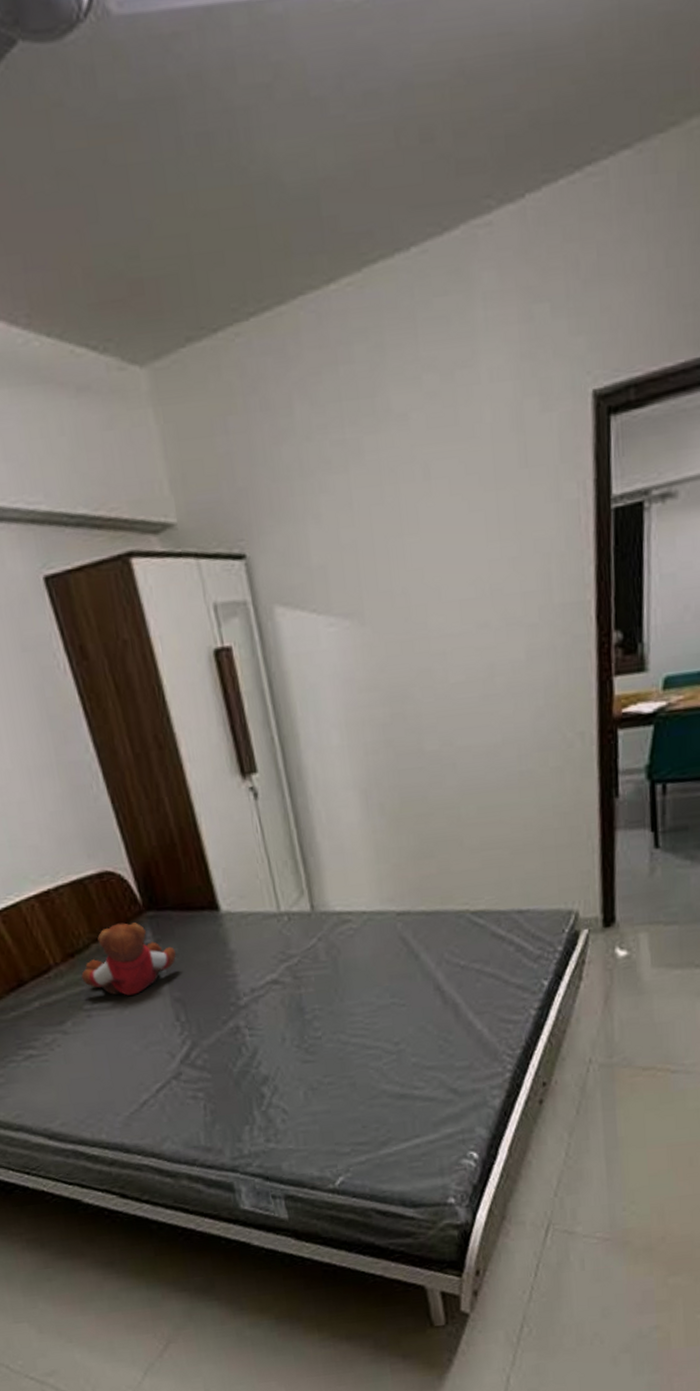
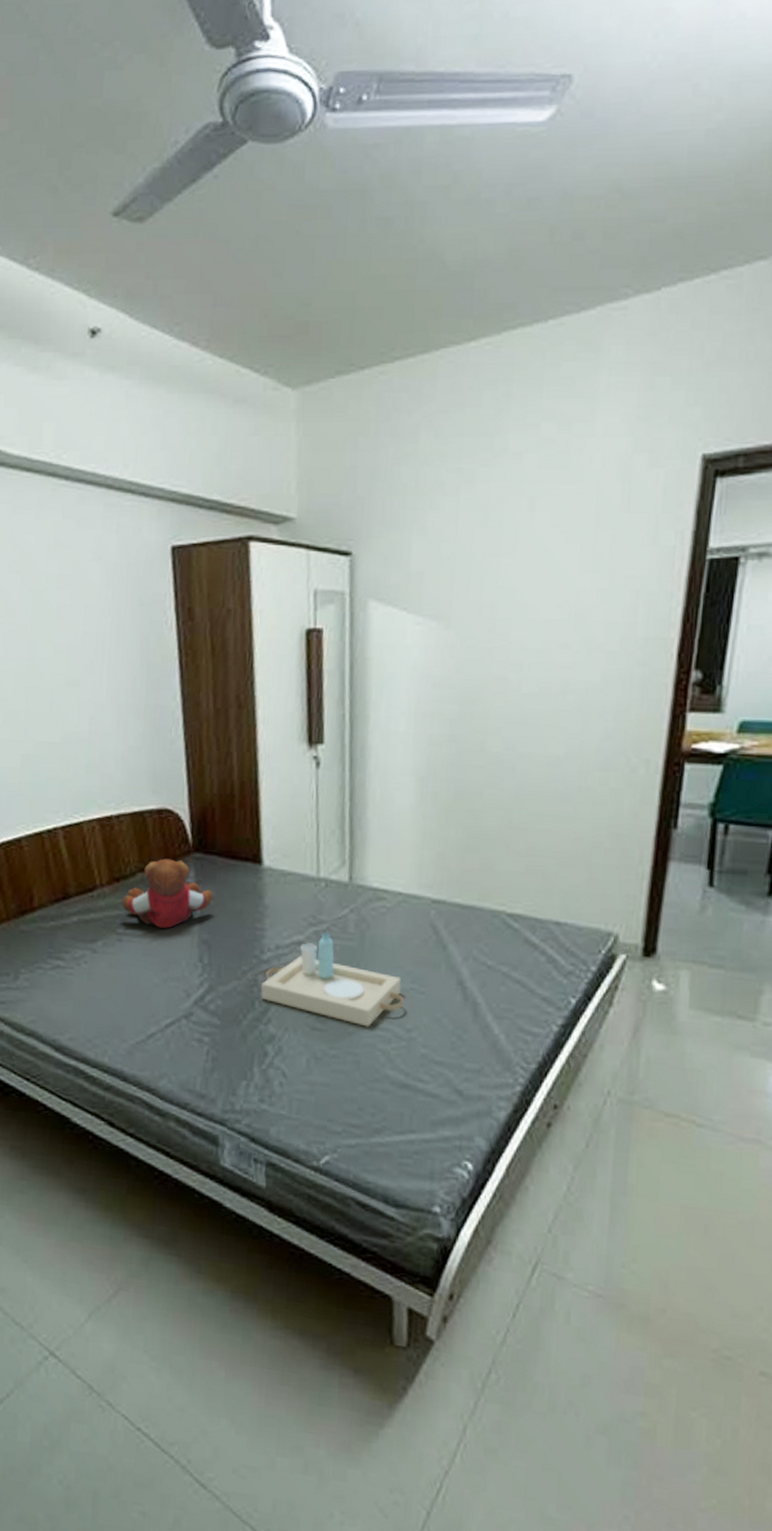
serving tray: none [244,966,387,1049] -> present [261,933,404,1027]

